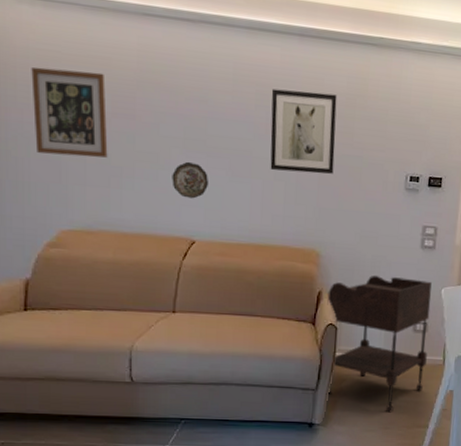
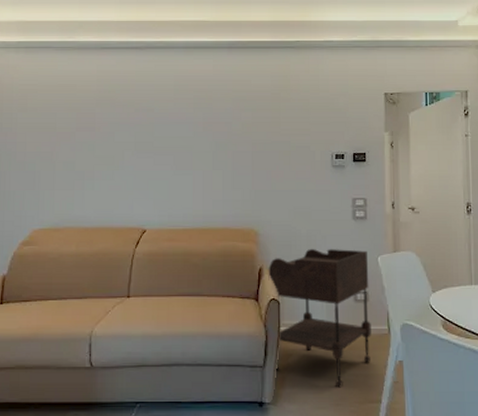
wall art: present [31,66,108,158] -> none [14,97,73,166]
decorative plate: present [172,161,208,199] -> none [125,161,156,193]
wall art: present [270,88,338,174] -> none [207,92,265,161]

